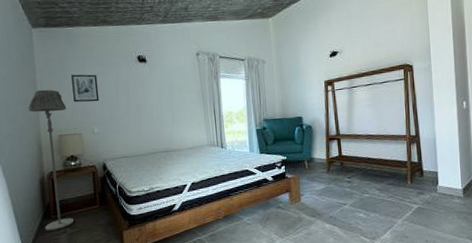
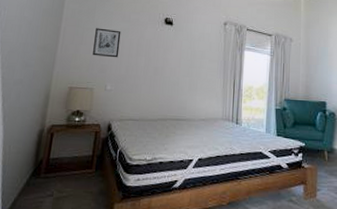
floor lamp: present [27,89,75,231] -> none [30,38,84,192]

